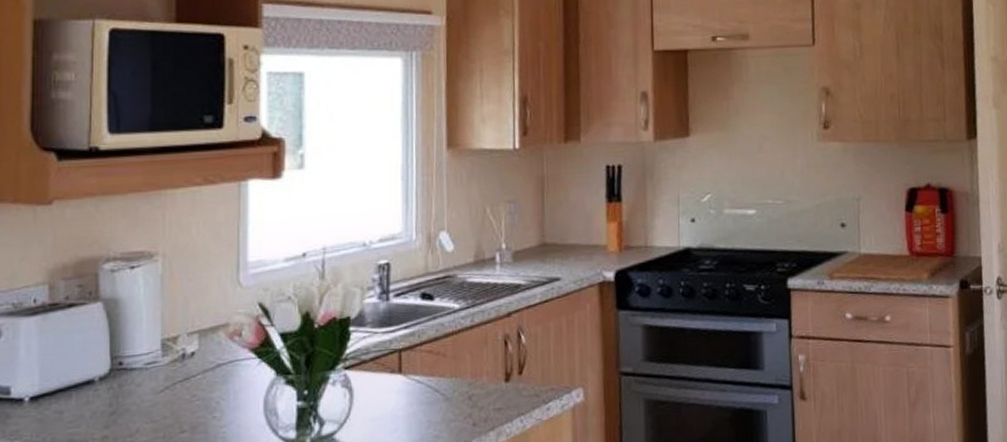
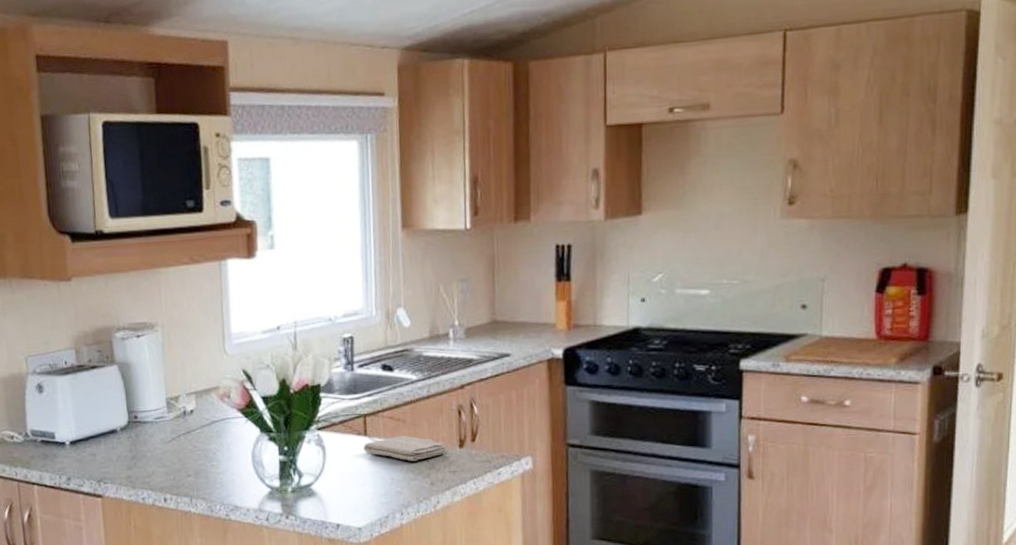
washcloth: none [397,371,492,400] -> present [363,435,447,461]

